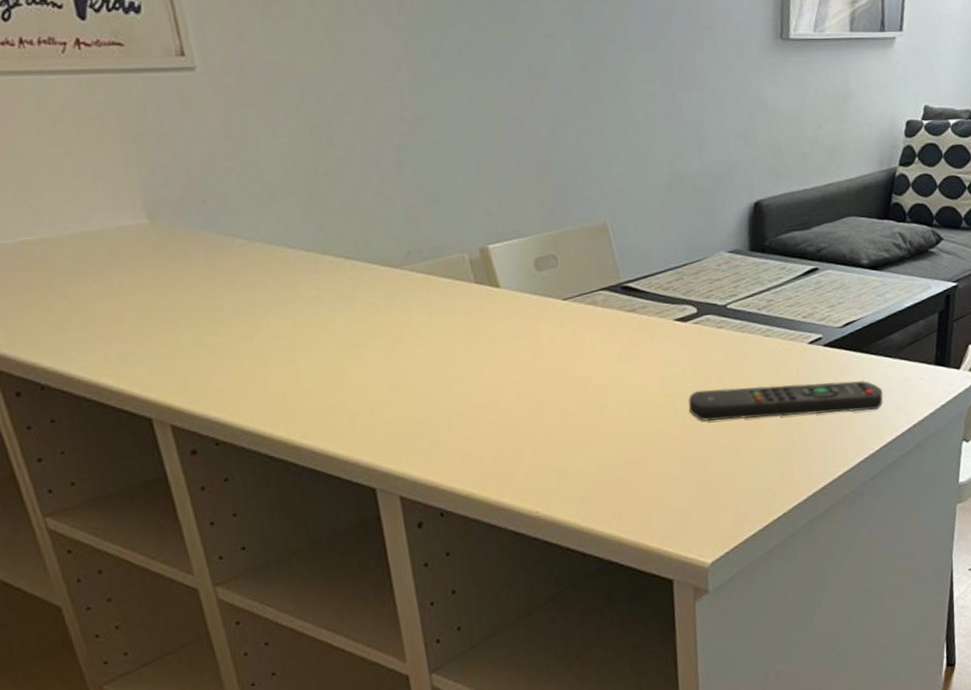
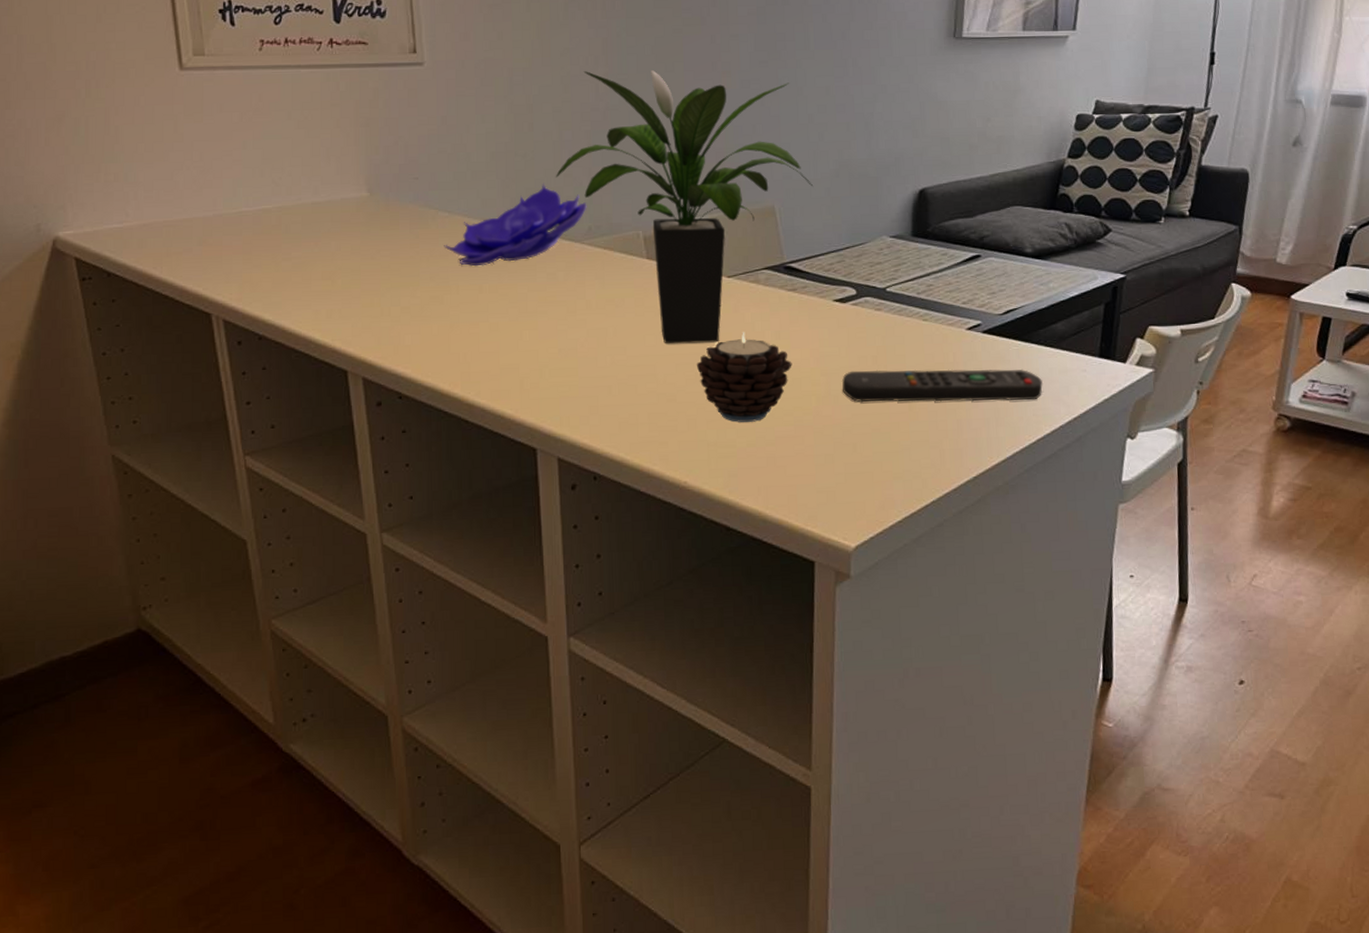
decorative bowl: none [246,203,404,299] -> present [444,183,587,267]
potted plant: none [364,76,646,373] -> present [555,70,814,344]
candle: none [537,356,637,449] -> present [696,332,792,423]

